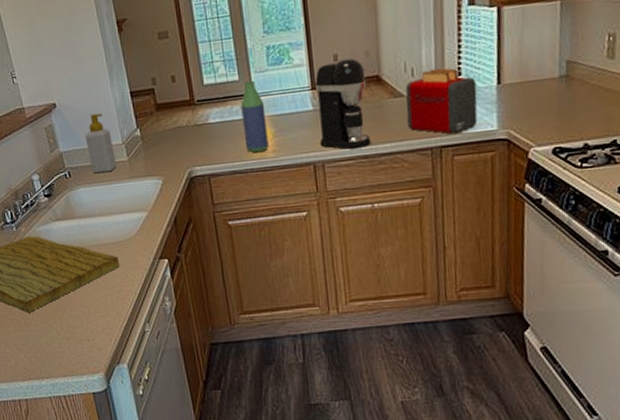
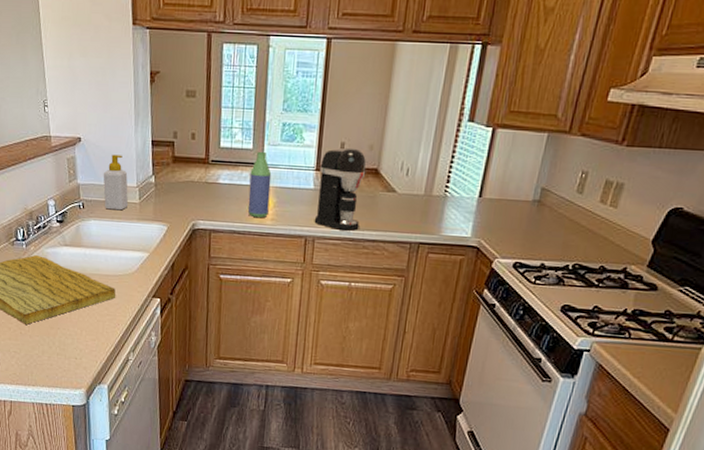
toaster: present [405,68,478,134] -> none [394,172,461,234]

